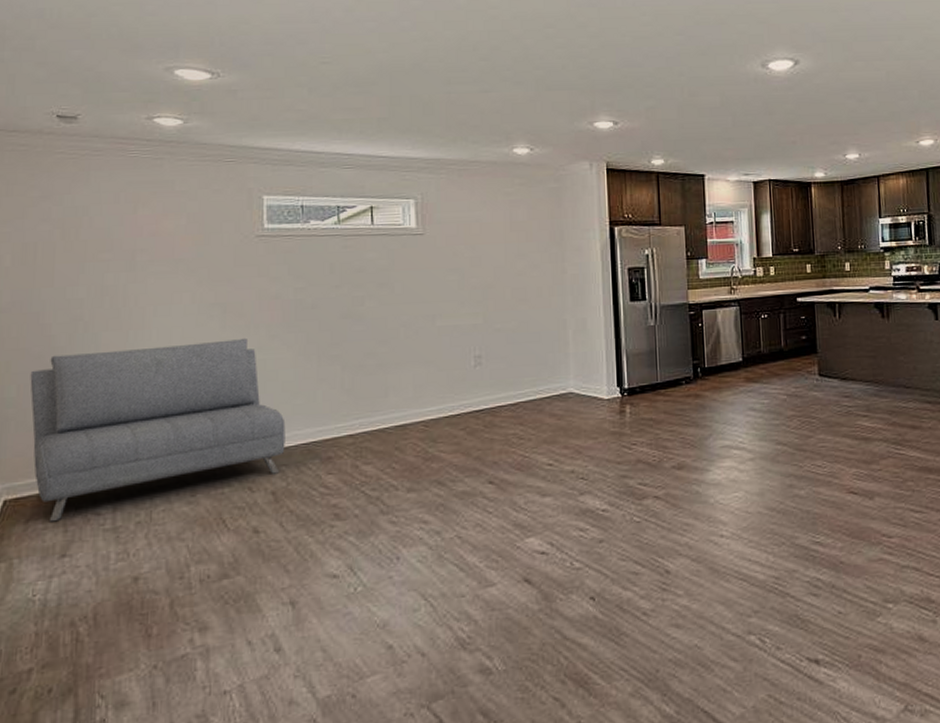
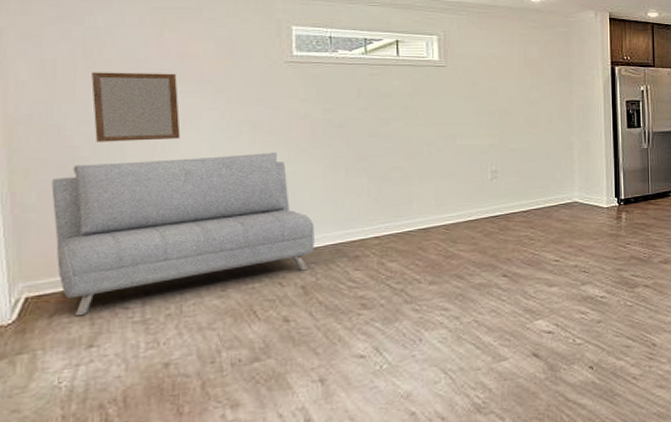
home mirror: none [69,253,153,331] -> present [91,72,181,142]

